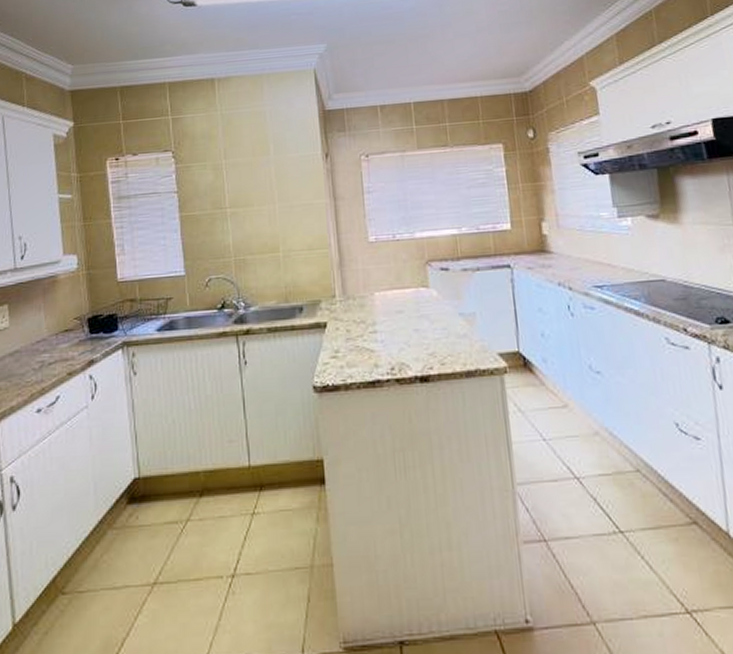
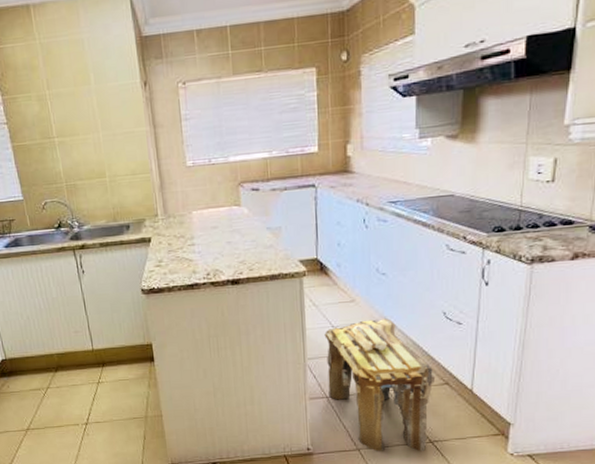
stool: none [535,430,684,629] -> present [324,318,436,452]

